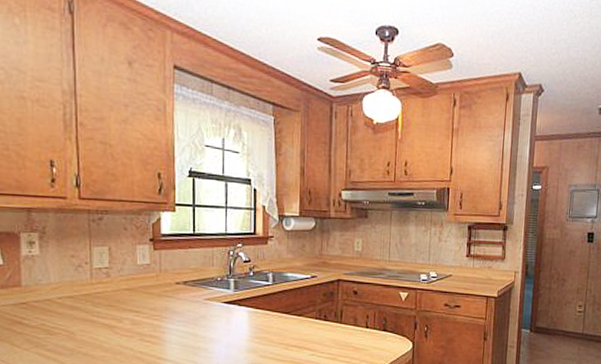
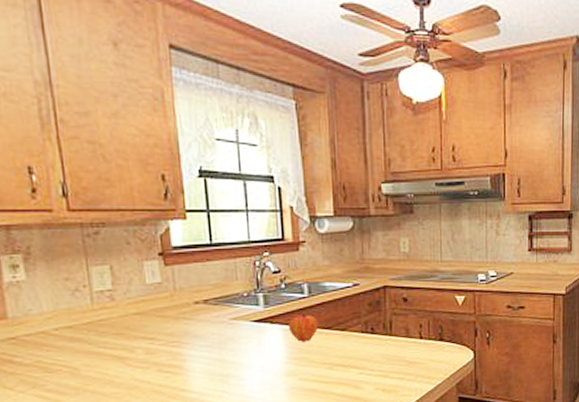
fruit: none [253,298,280,324] -> present [288,313,319,342]

